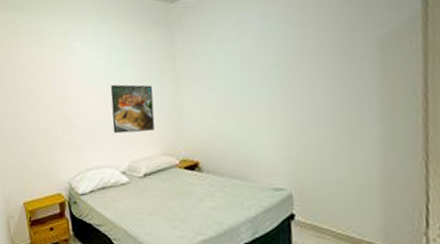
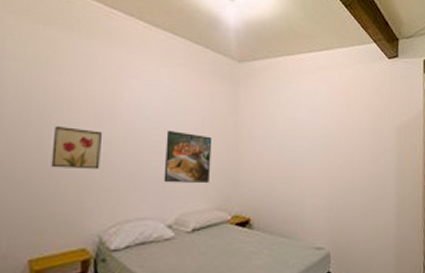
wall art: none [24,94,61,130] -> present [51,125,103,170]

